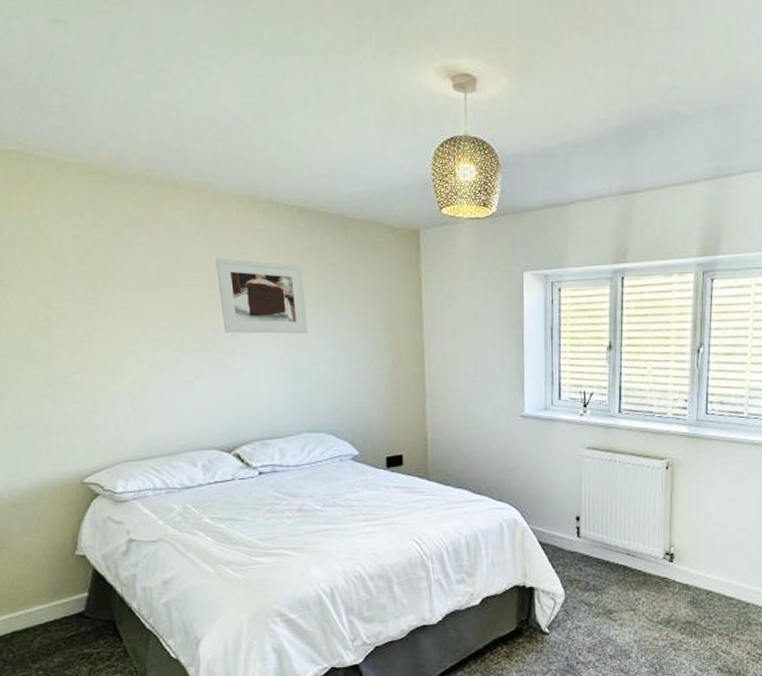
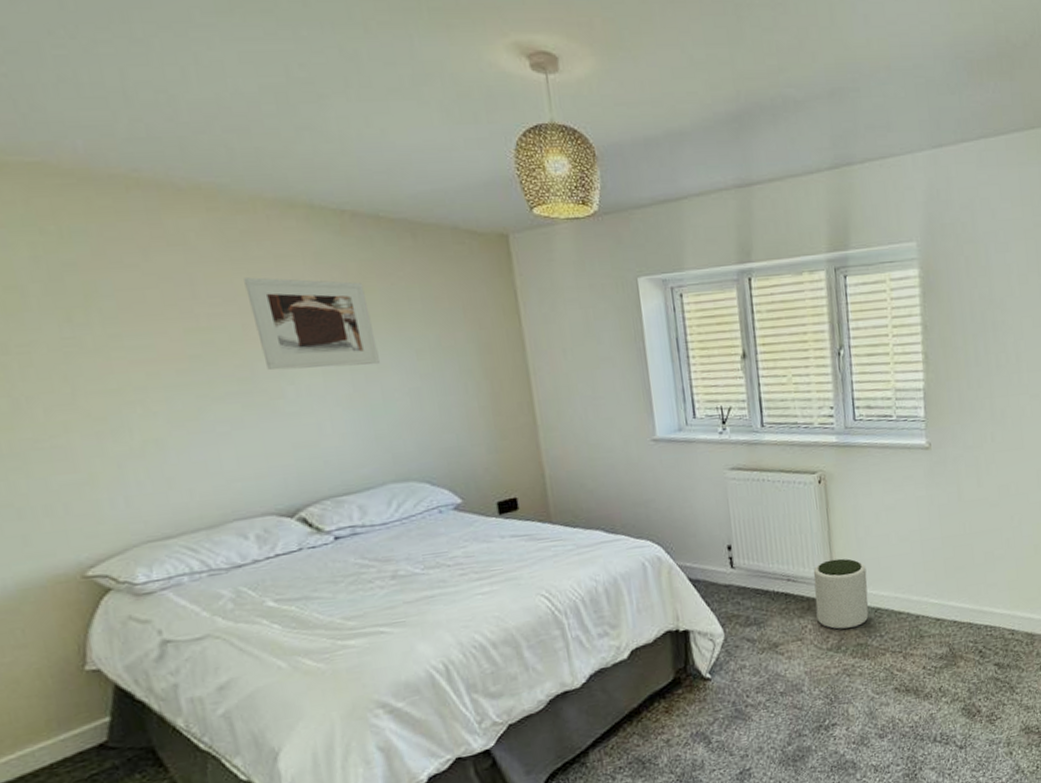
plant pot: none [651,540,702,607] -> present [813,558,869,630]

